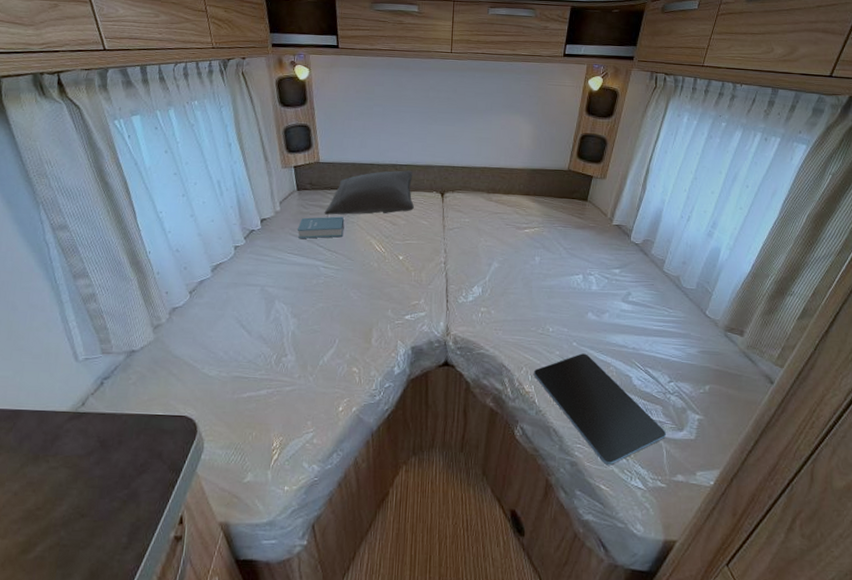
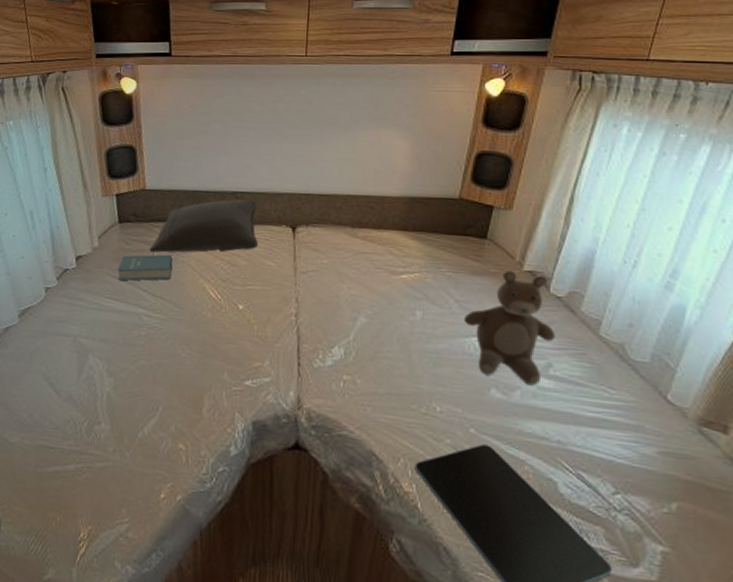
bear: none [569,225,634,309] -> present [463,271,556,386]

